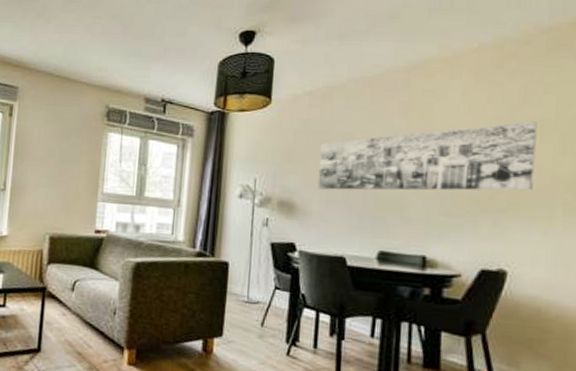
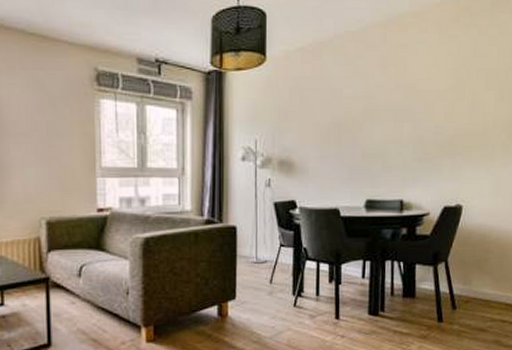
wall art: present [317,121,537,191] -> none [312,71,484,146]

